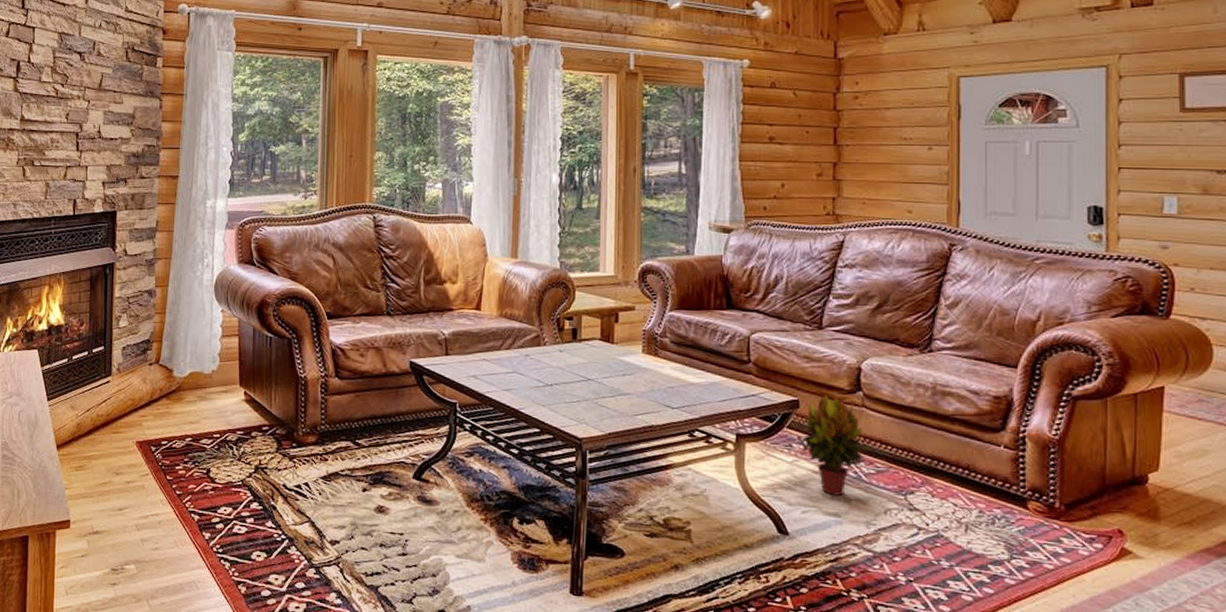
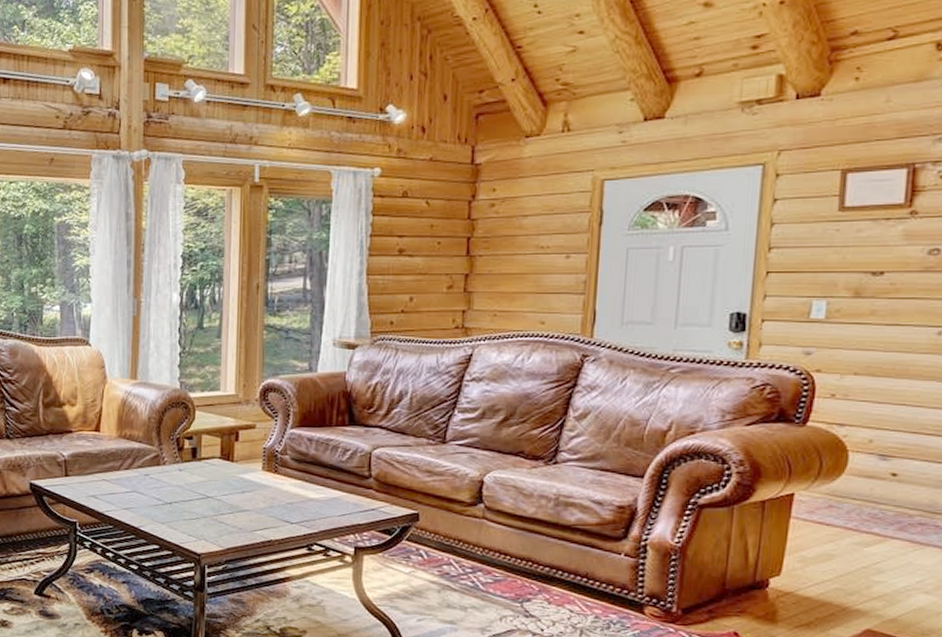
potted plant: present [797,393,867,496] -> none [415,506,485,604]

